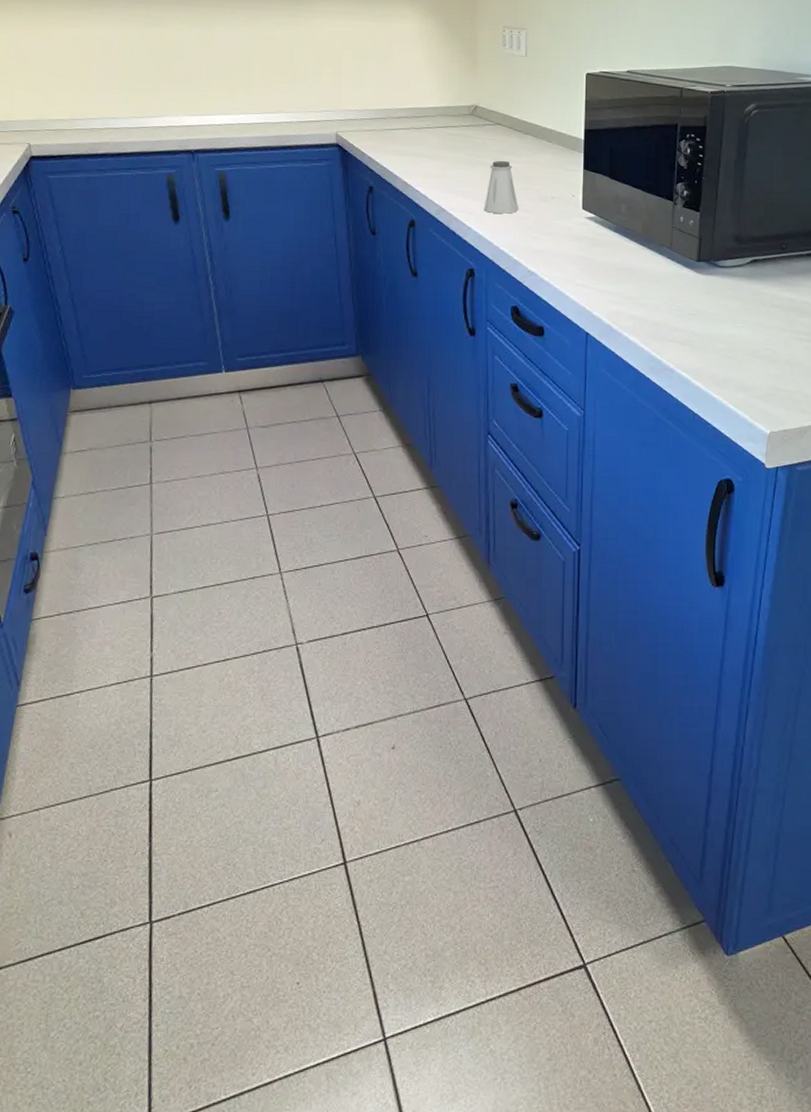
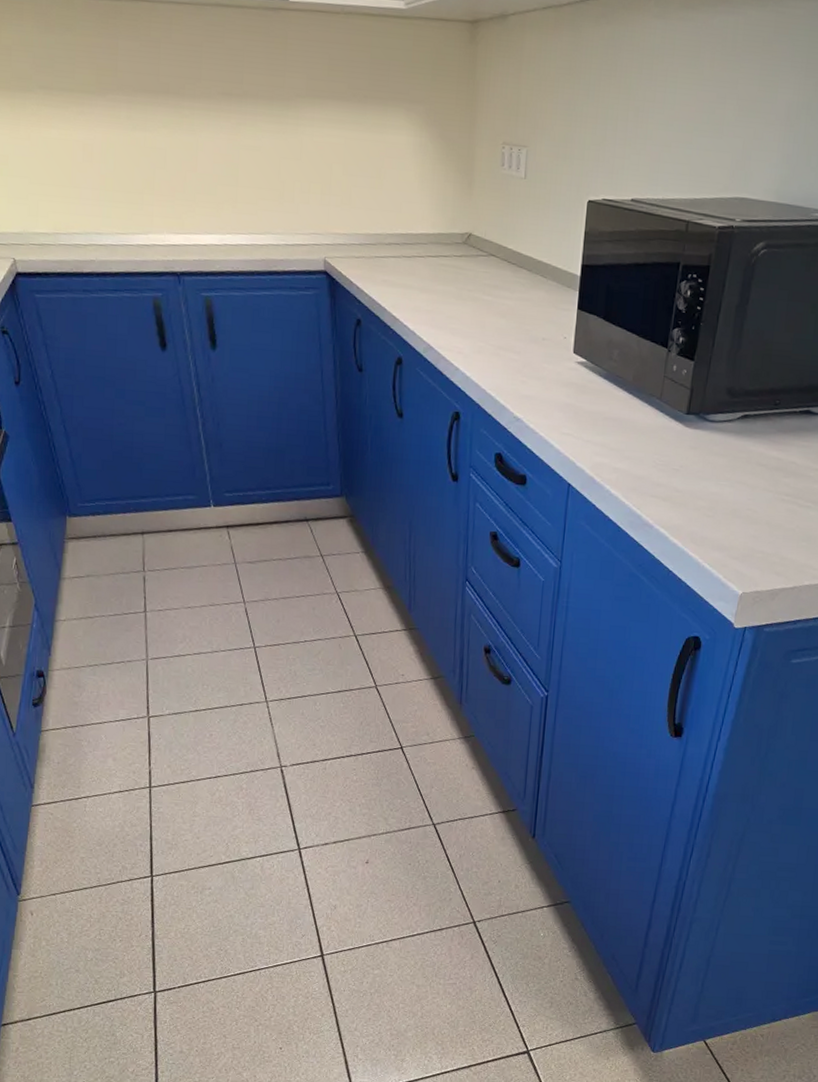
saltshaker: present [483,160,519,214] -> none [472,296,509,355]

